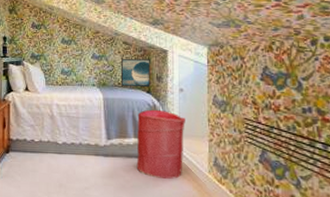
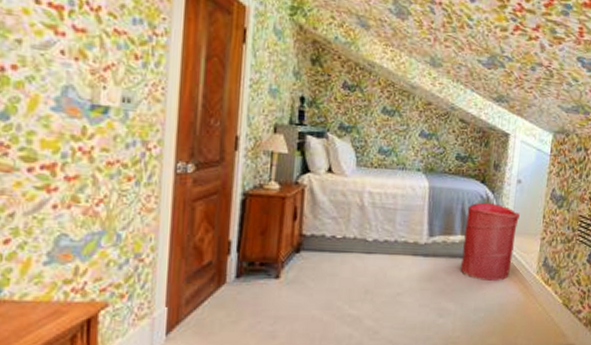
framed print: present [120,58,150,88] -> none [451,139,489,177]

